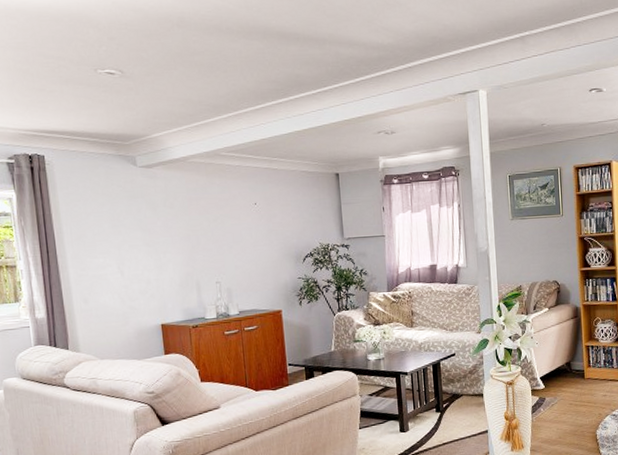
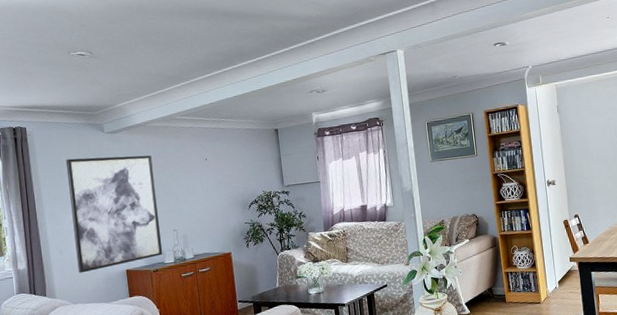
wall art: none [91,194,204,326] -> present [65,155,163,274]

